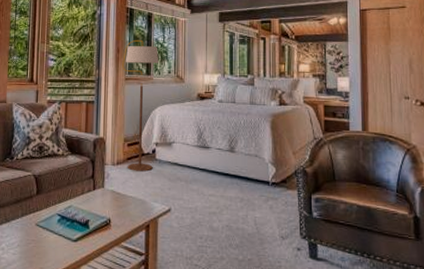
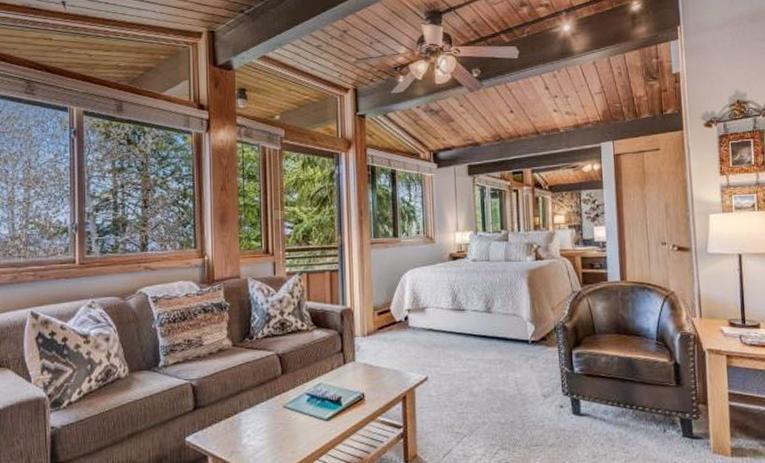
floor lamp: present [122,39,159,172] -> none [366,199,407,341]

